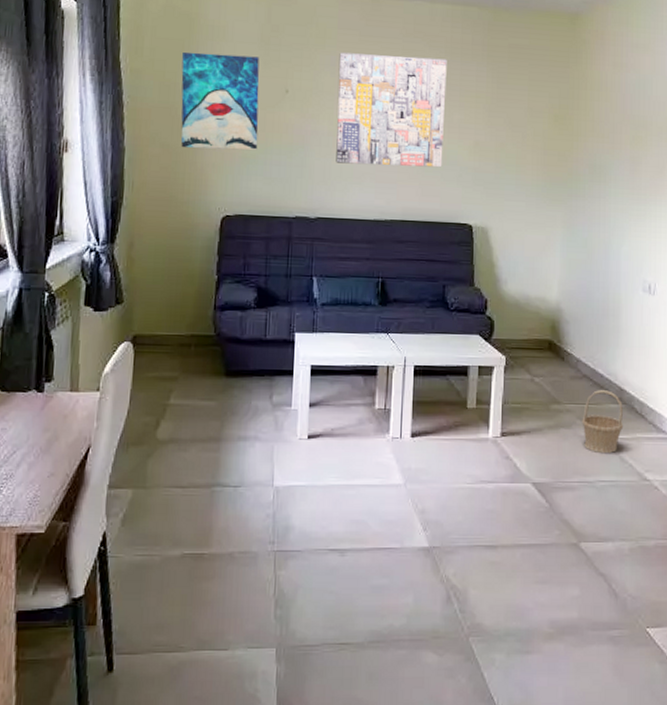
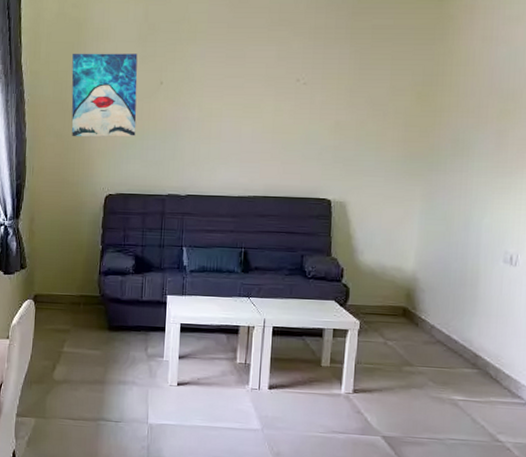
wall art: present [336,52,447,168] -> none [204,44,311,147]
basket: present [582,390,624,454] -> none [434,355,477,415]

